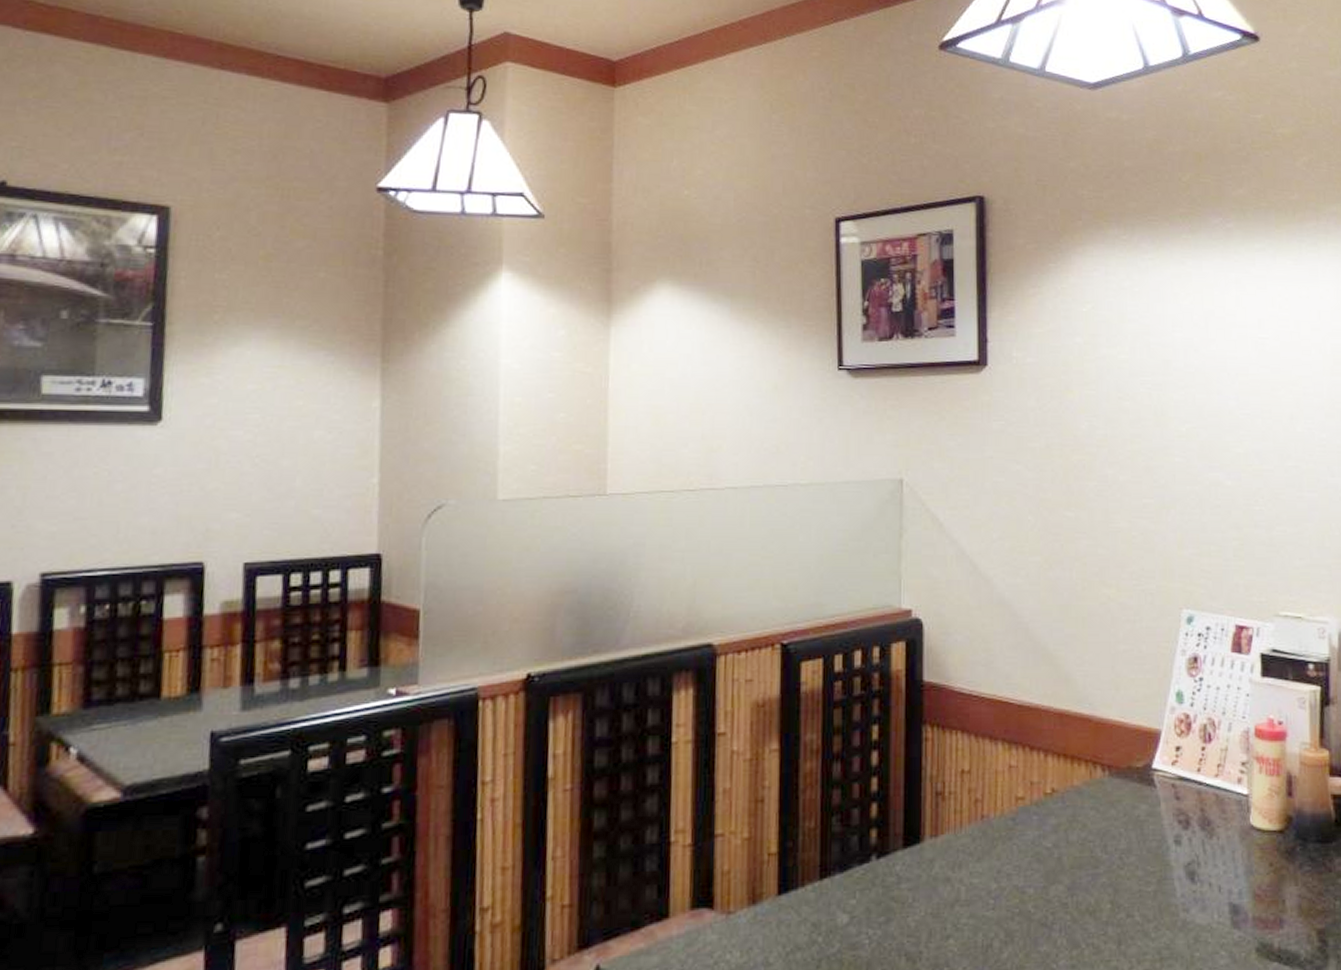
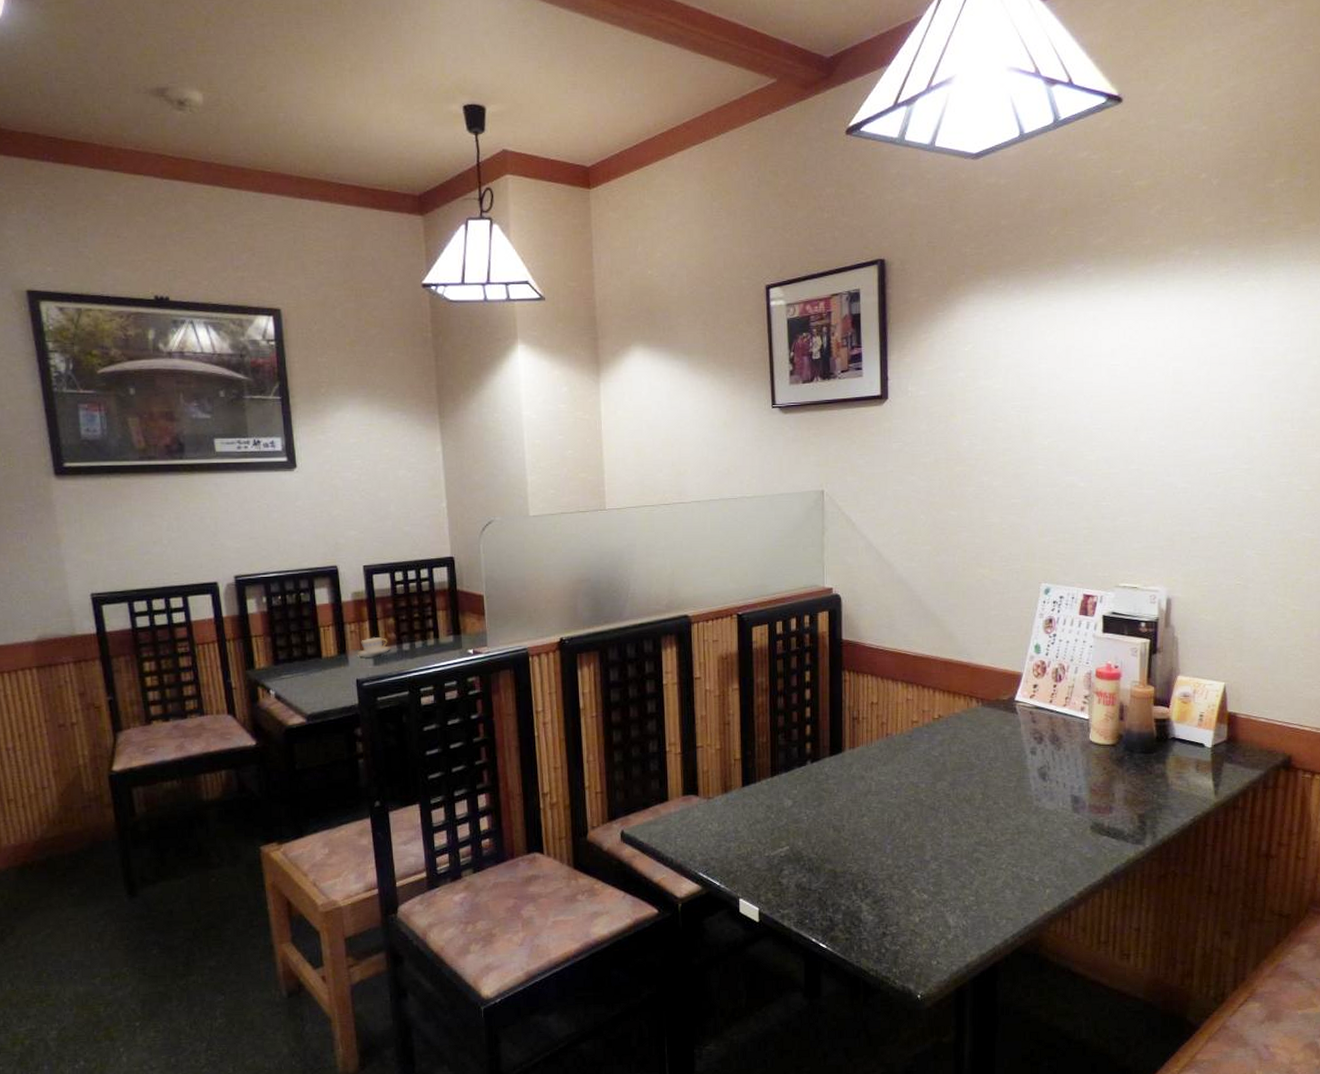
teacup: none [216,669,270,700] -> present [356,637,391,659]

